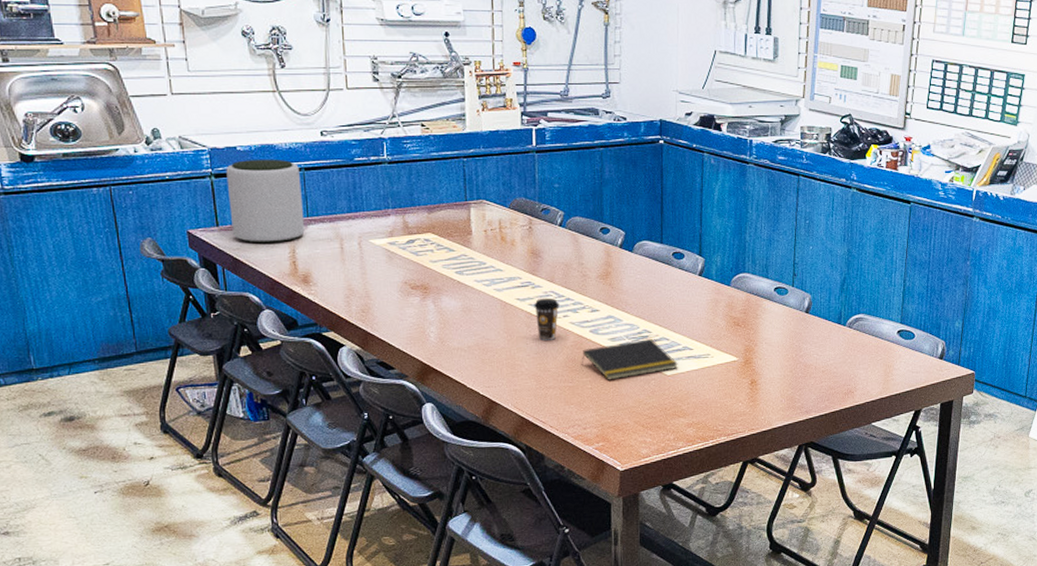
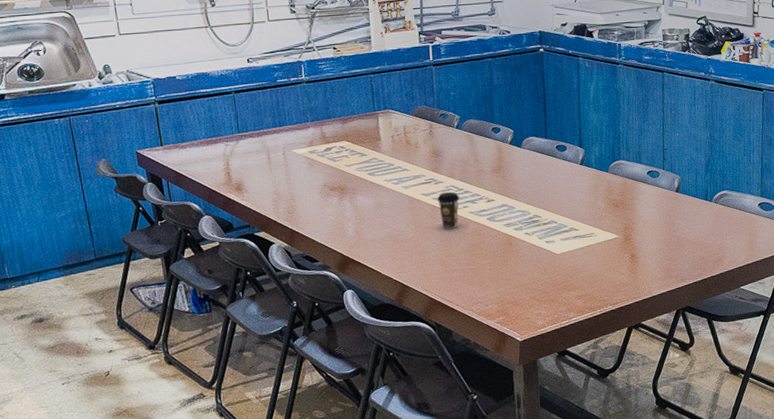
plant pot: present [226,159,305,244] -> none [167,85,237,159]
notepad: present [581,339,678,380] -> none [481,223,566,261]

